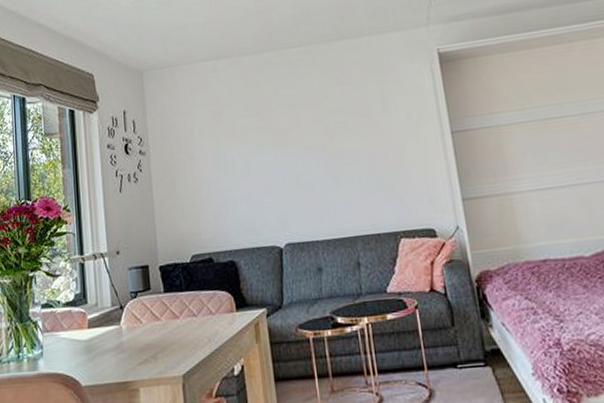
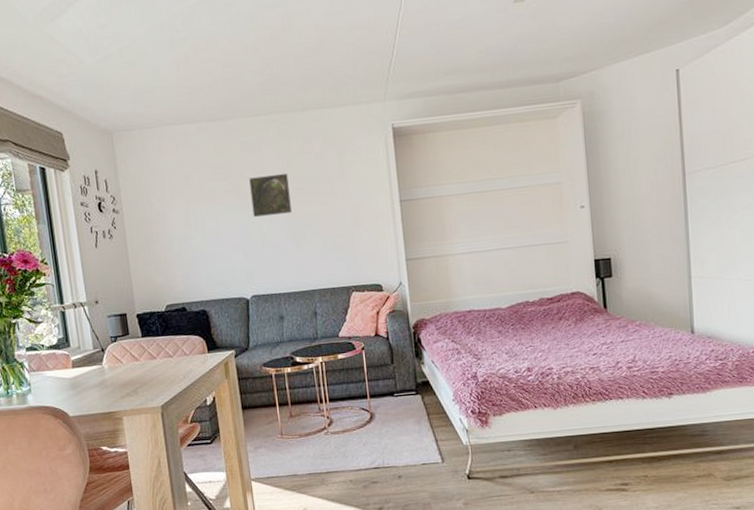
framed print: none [282,106,329,156] -> present [249,173,292,218]

